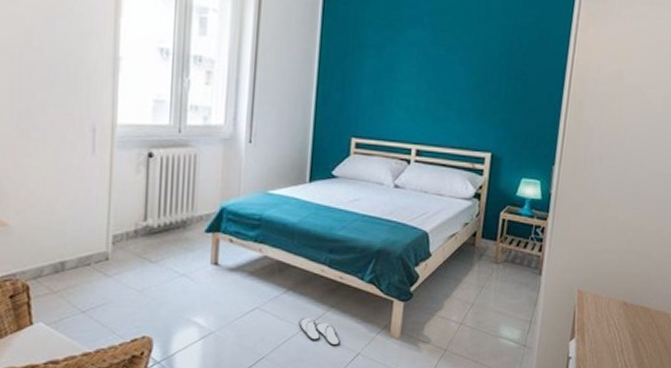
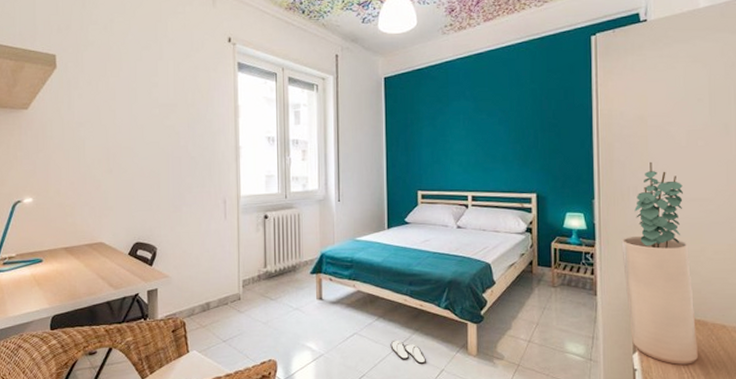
vase: none [571,126,650,353] -> present [621,161,699,365]

